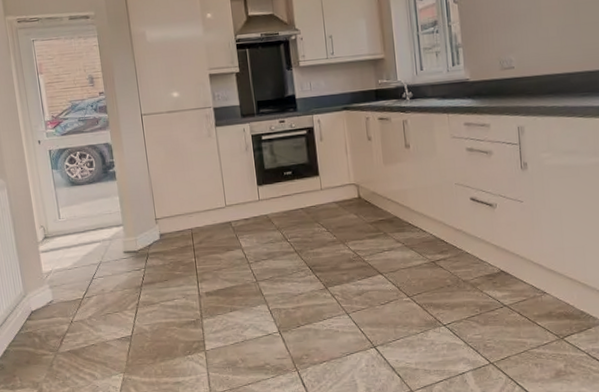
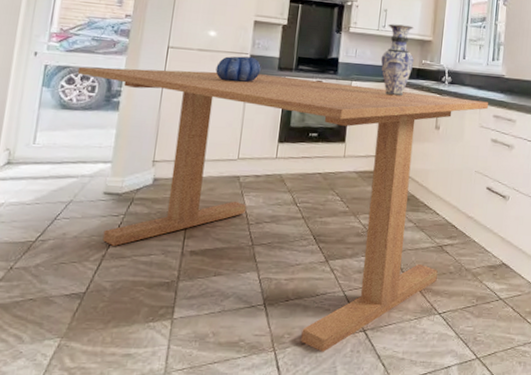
dining table: none [74,110,457,369] -> present [77,67,488,352]
decorative bowl: none [186,110,226,137] -> present [215,56,261,83]
vase: none [336,47,370,123] -> present [380,24,415,97]

